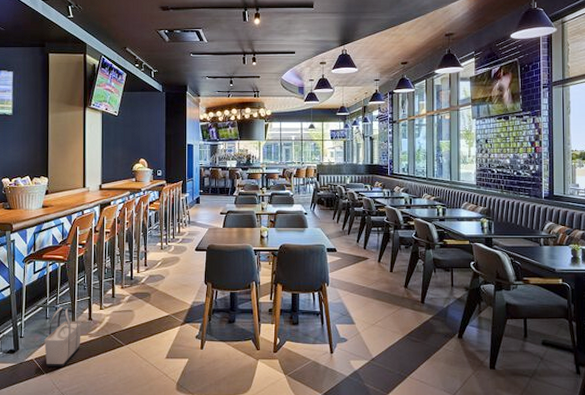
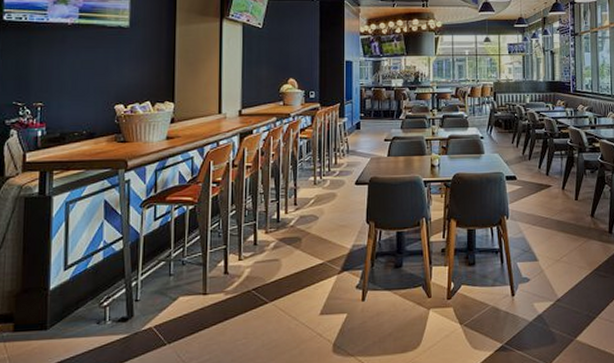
shopping bag: present [44,306,82,368] -> none [167,259,216,336]

